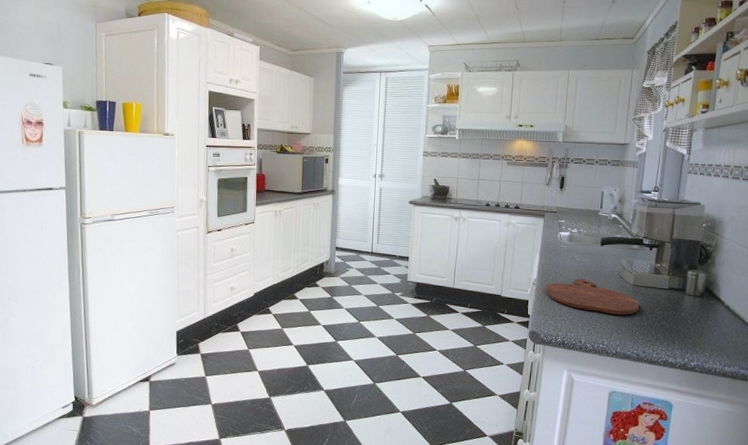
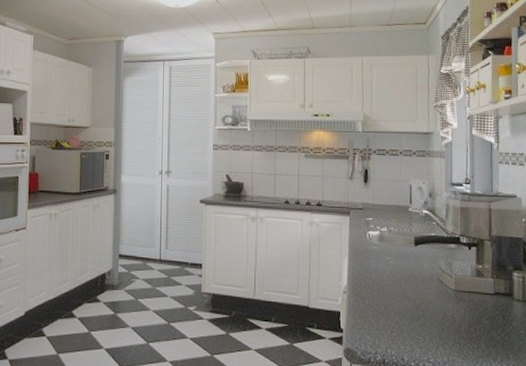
cutting board: present [546,278,639,315] -> none [359,283,465,326]

